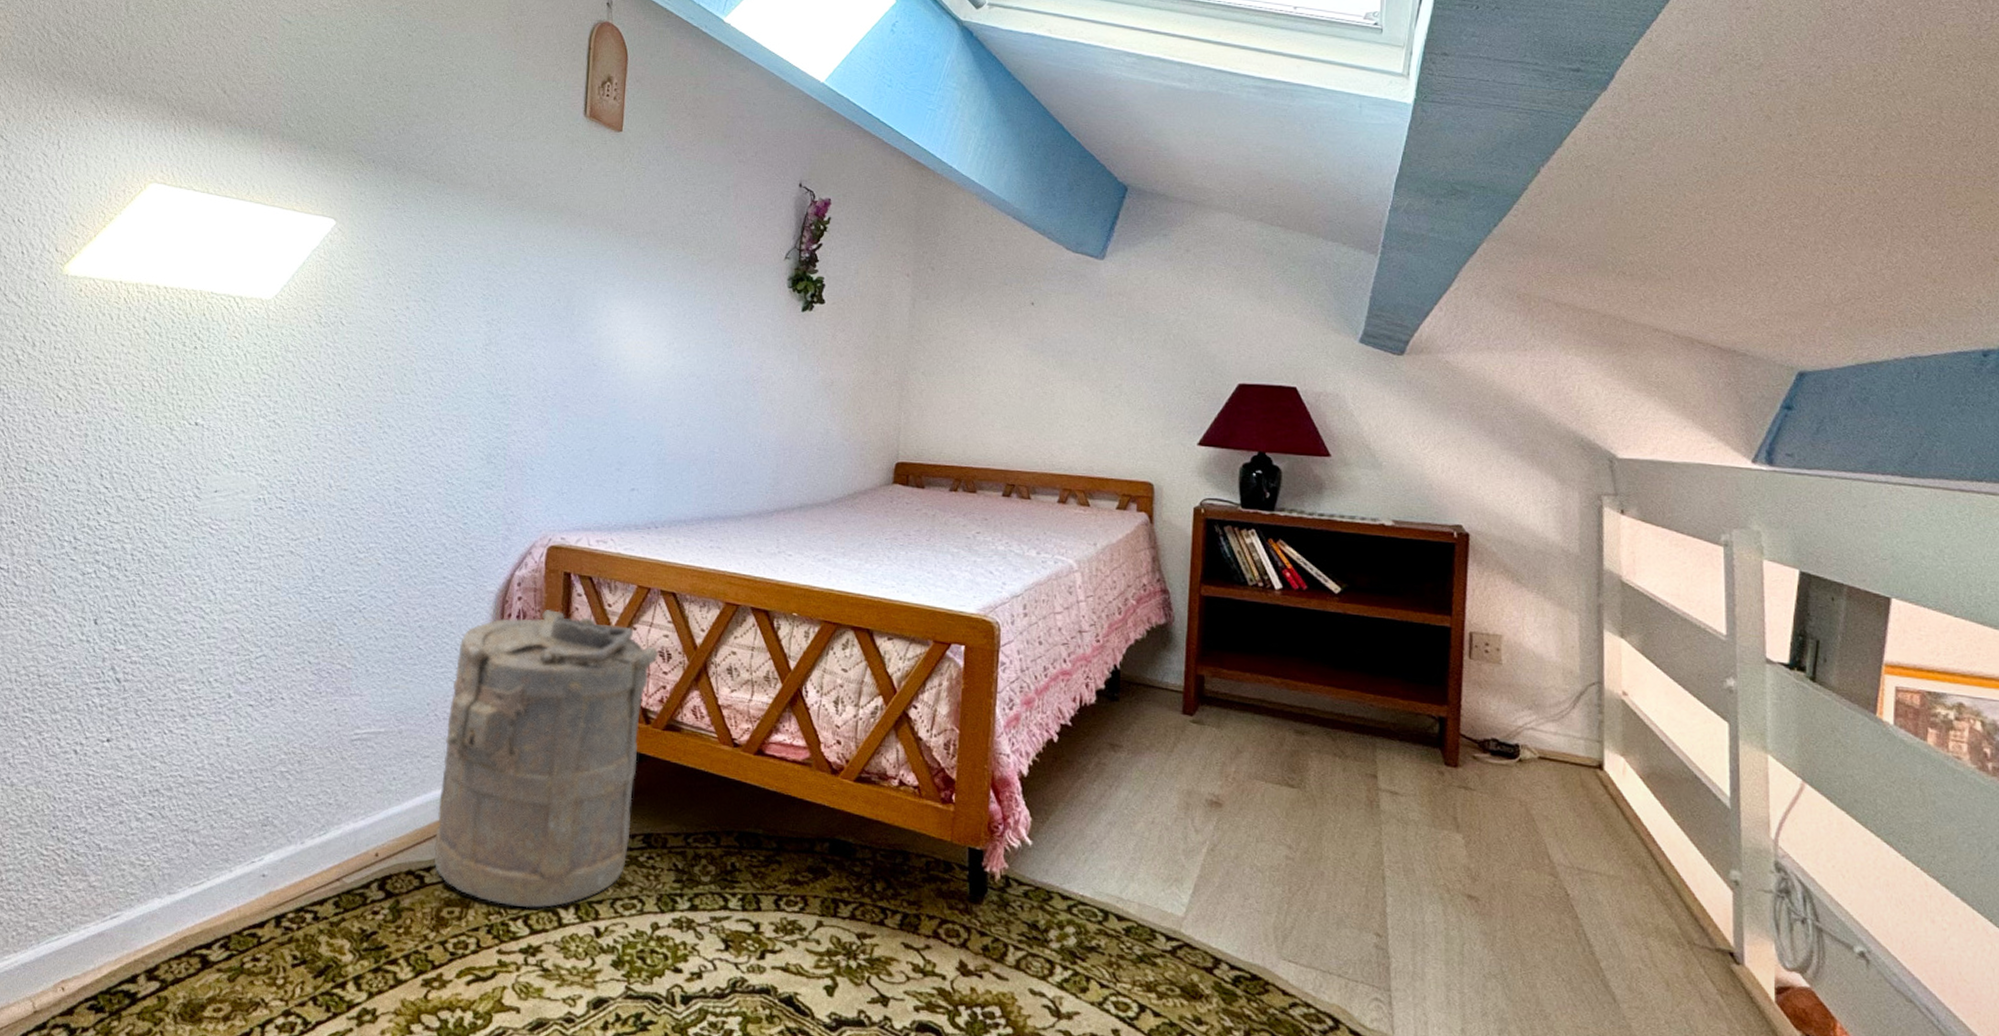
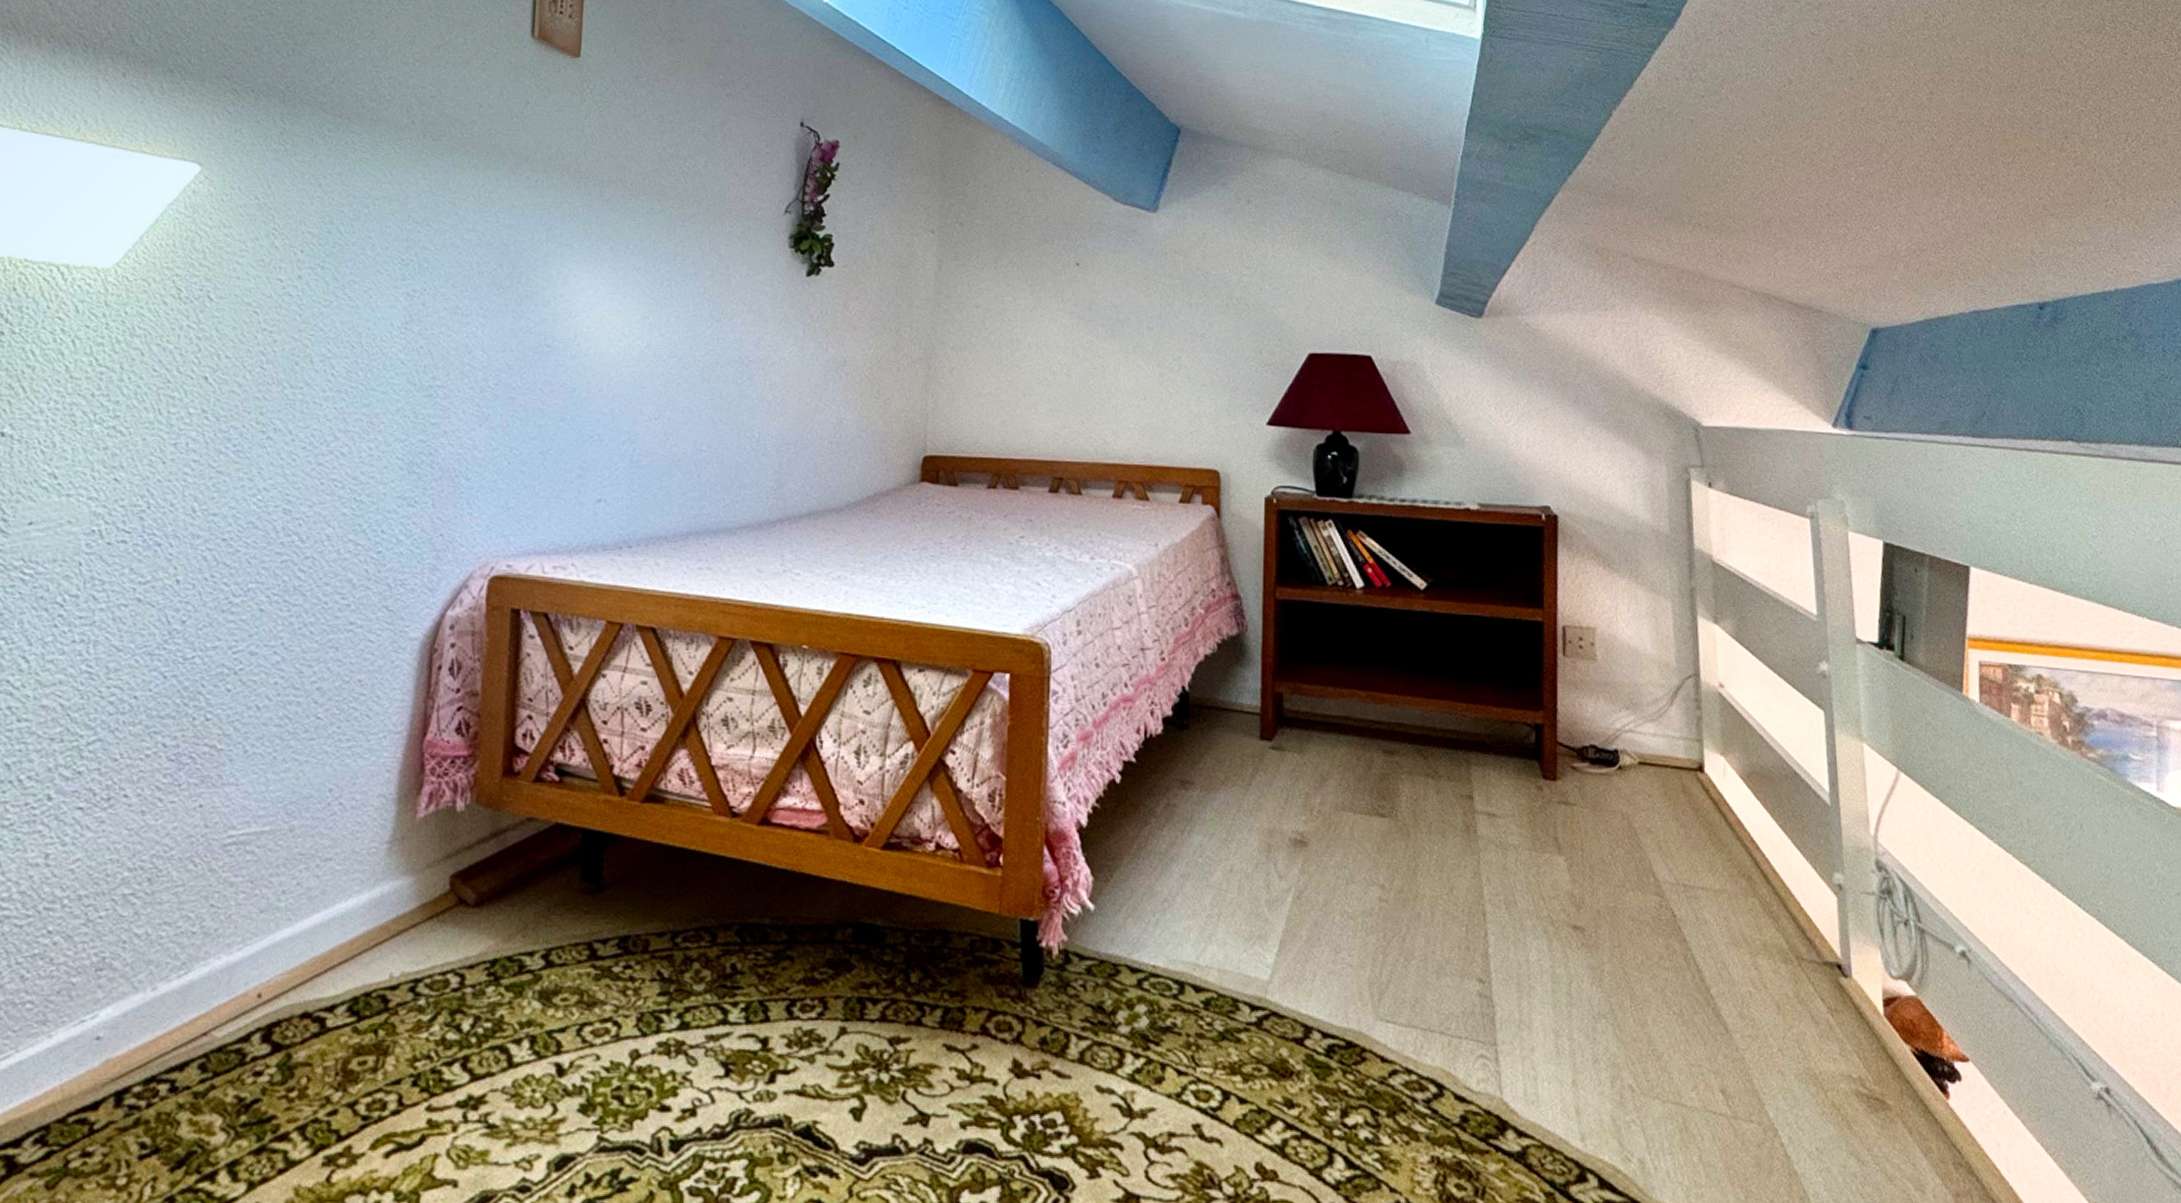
laundry hamper: present [434,610,658,908] -> none [339,658,634,1048]

